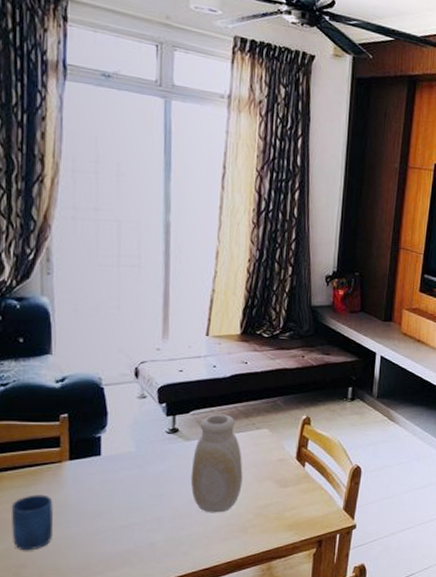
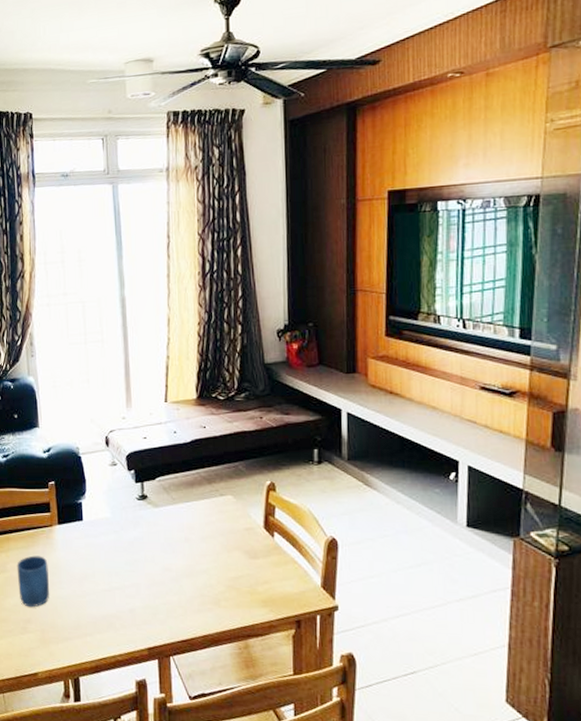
vase: present [190,414,243,513] -> none [161,480,211,583]

